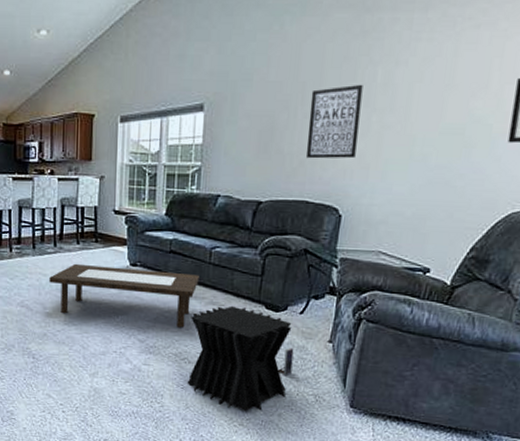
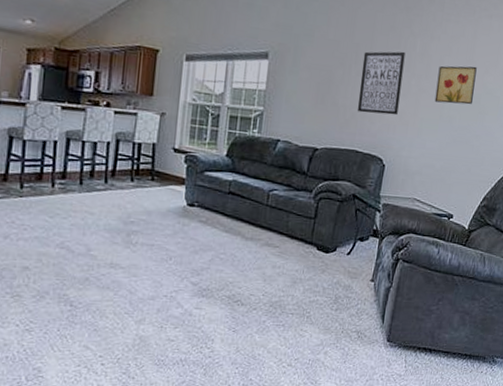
coffee table: present [49,263,199,328] -> none [96,202,256,269]
side table: present [187,305,294,412] -> none [238,247,341,352]
wall art: none [402,90,460,139] -> present [434,66,477,105]

